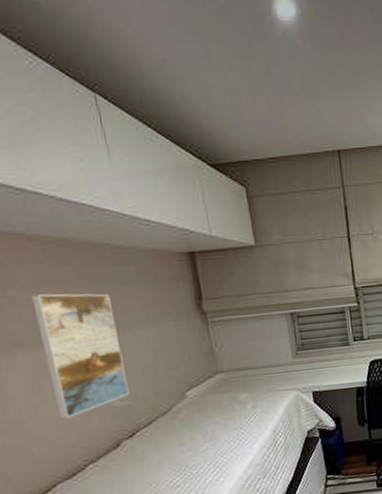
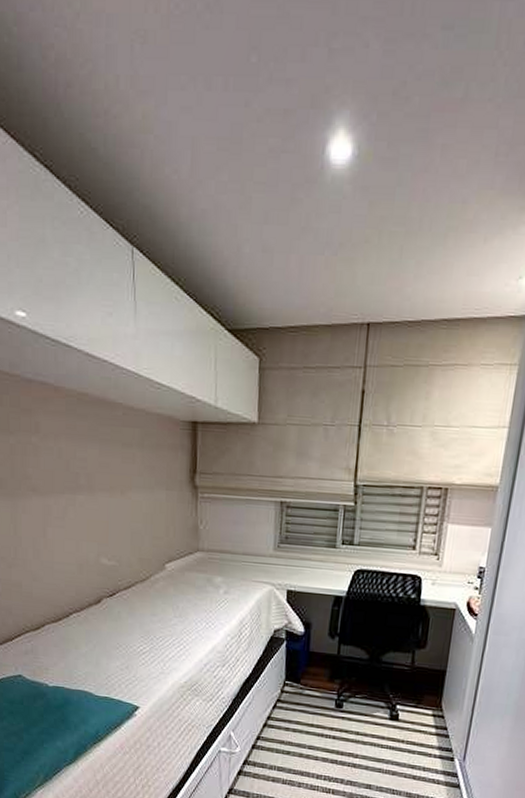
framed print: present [31,293,130,419] -> none [50,445,117,566]

